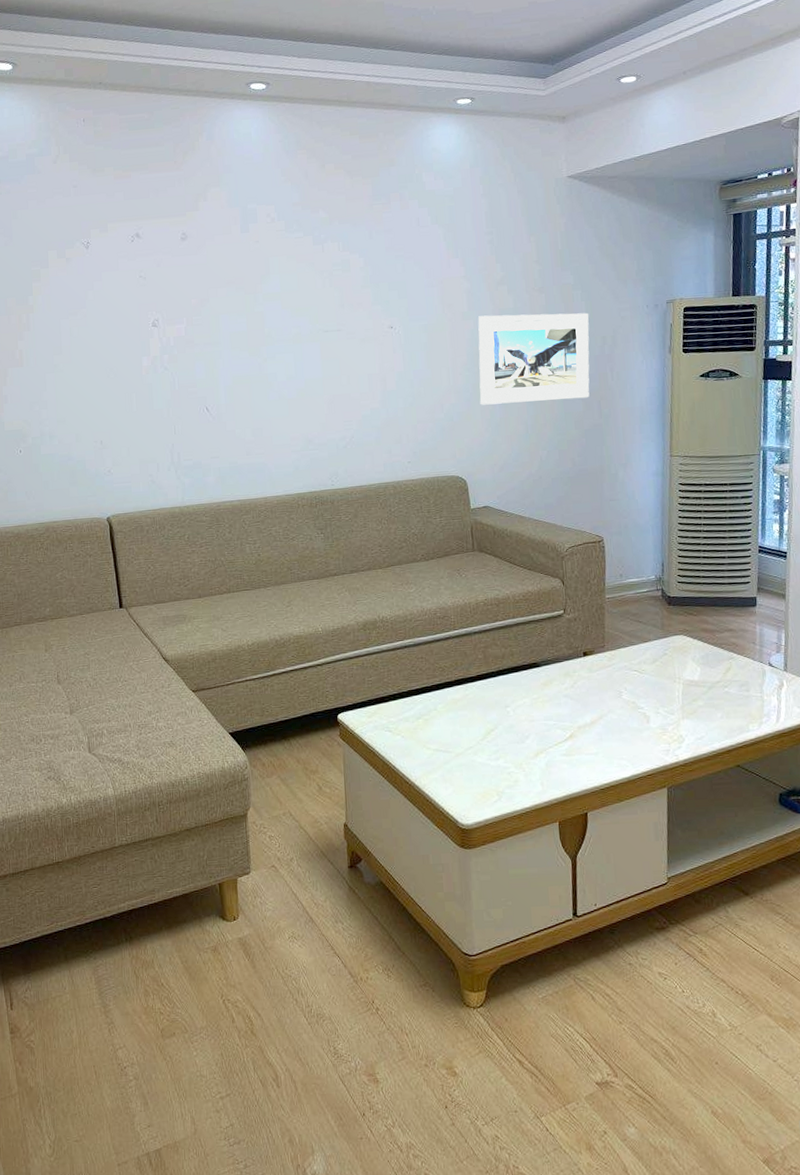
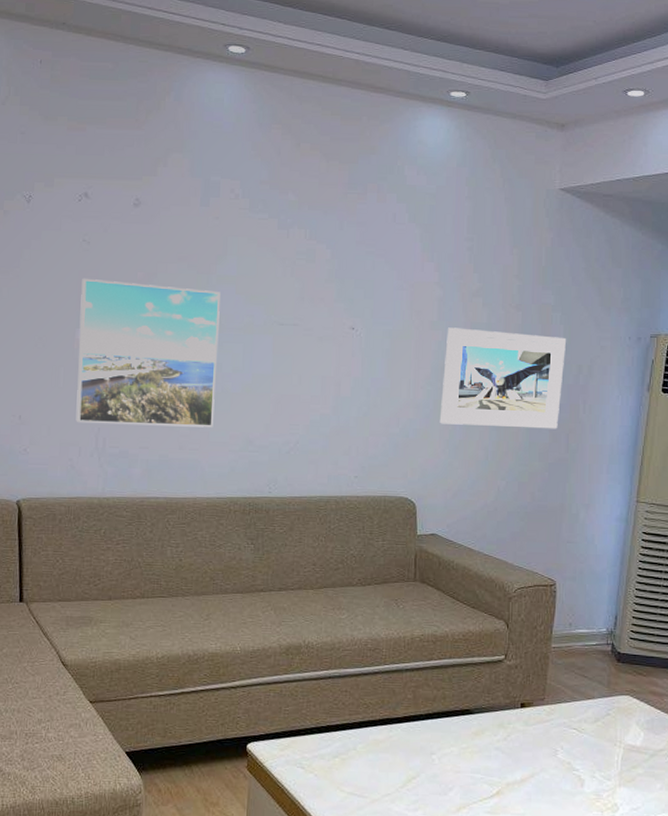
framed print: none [142,308,275,442] -> present [75,278,221,428]

